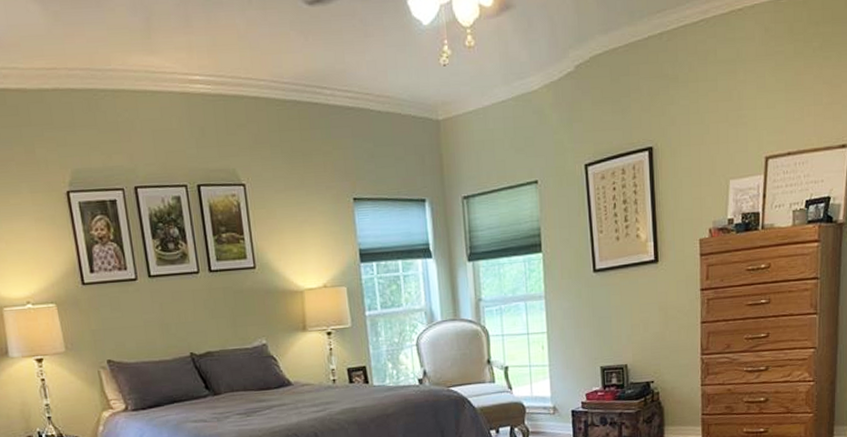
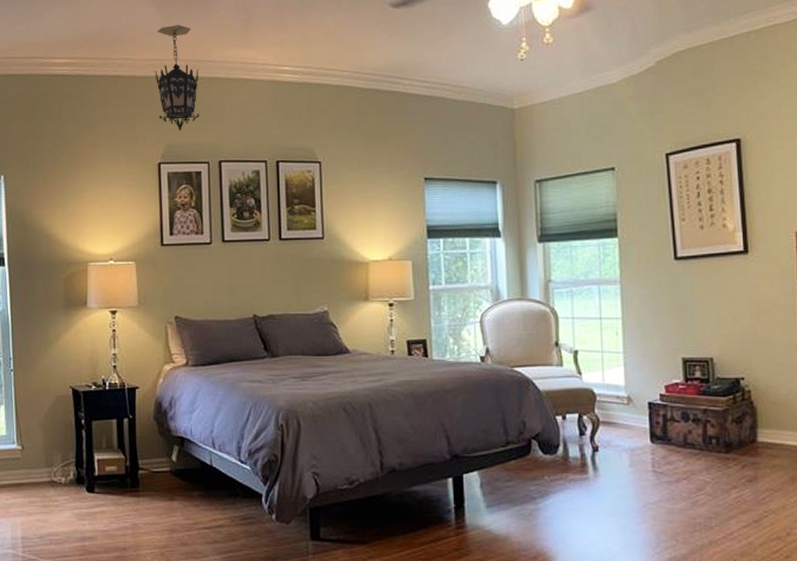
hanging lantern: none [44,25,107,154] -> present [155,25,200,131]

